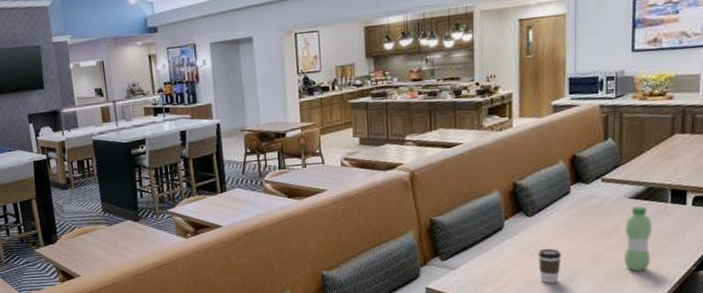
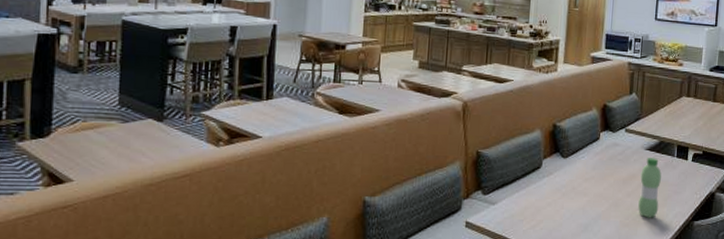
coffee cup: present [539,248,561,284] -> none [568,190,589,225]

